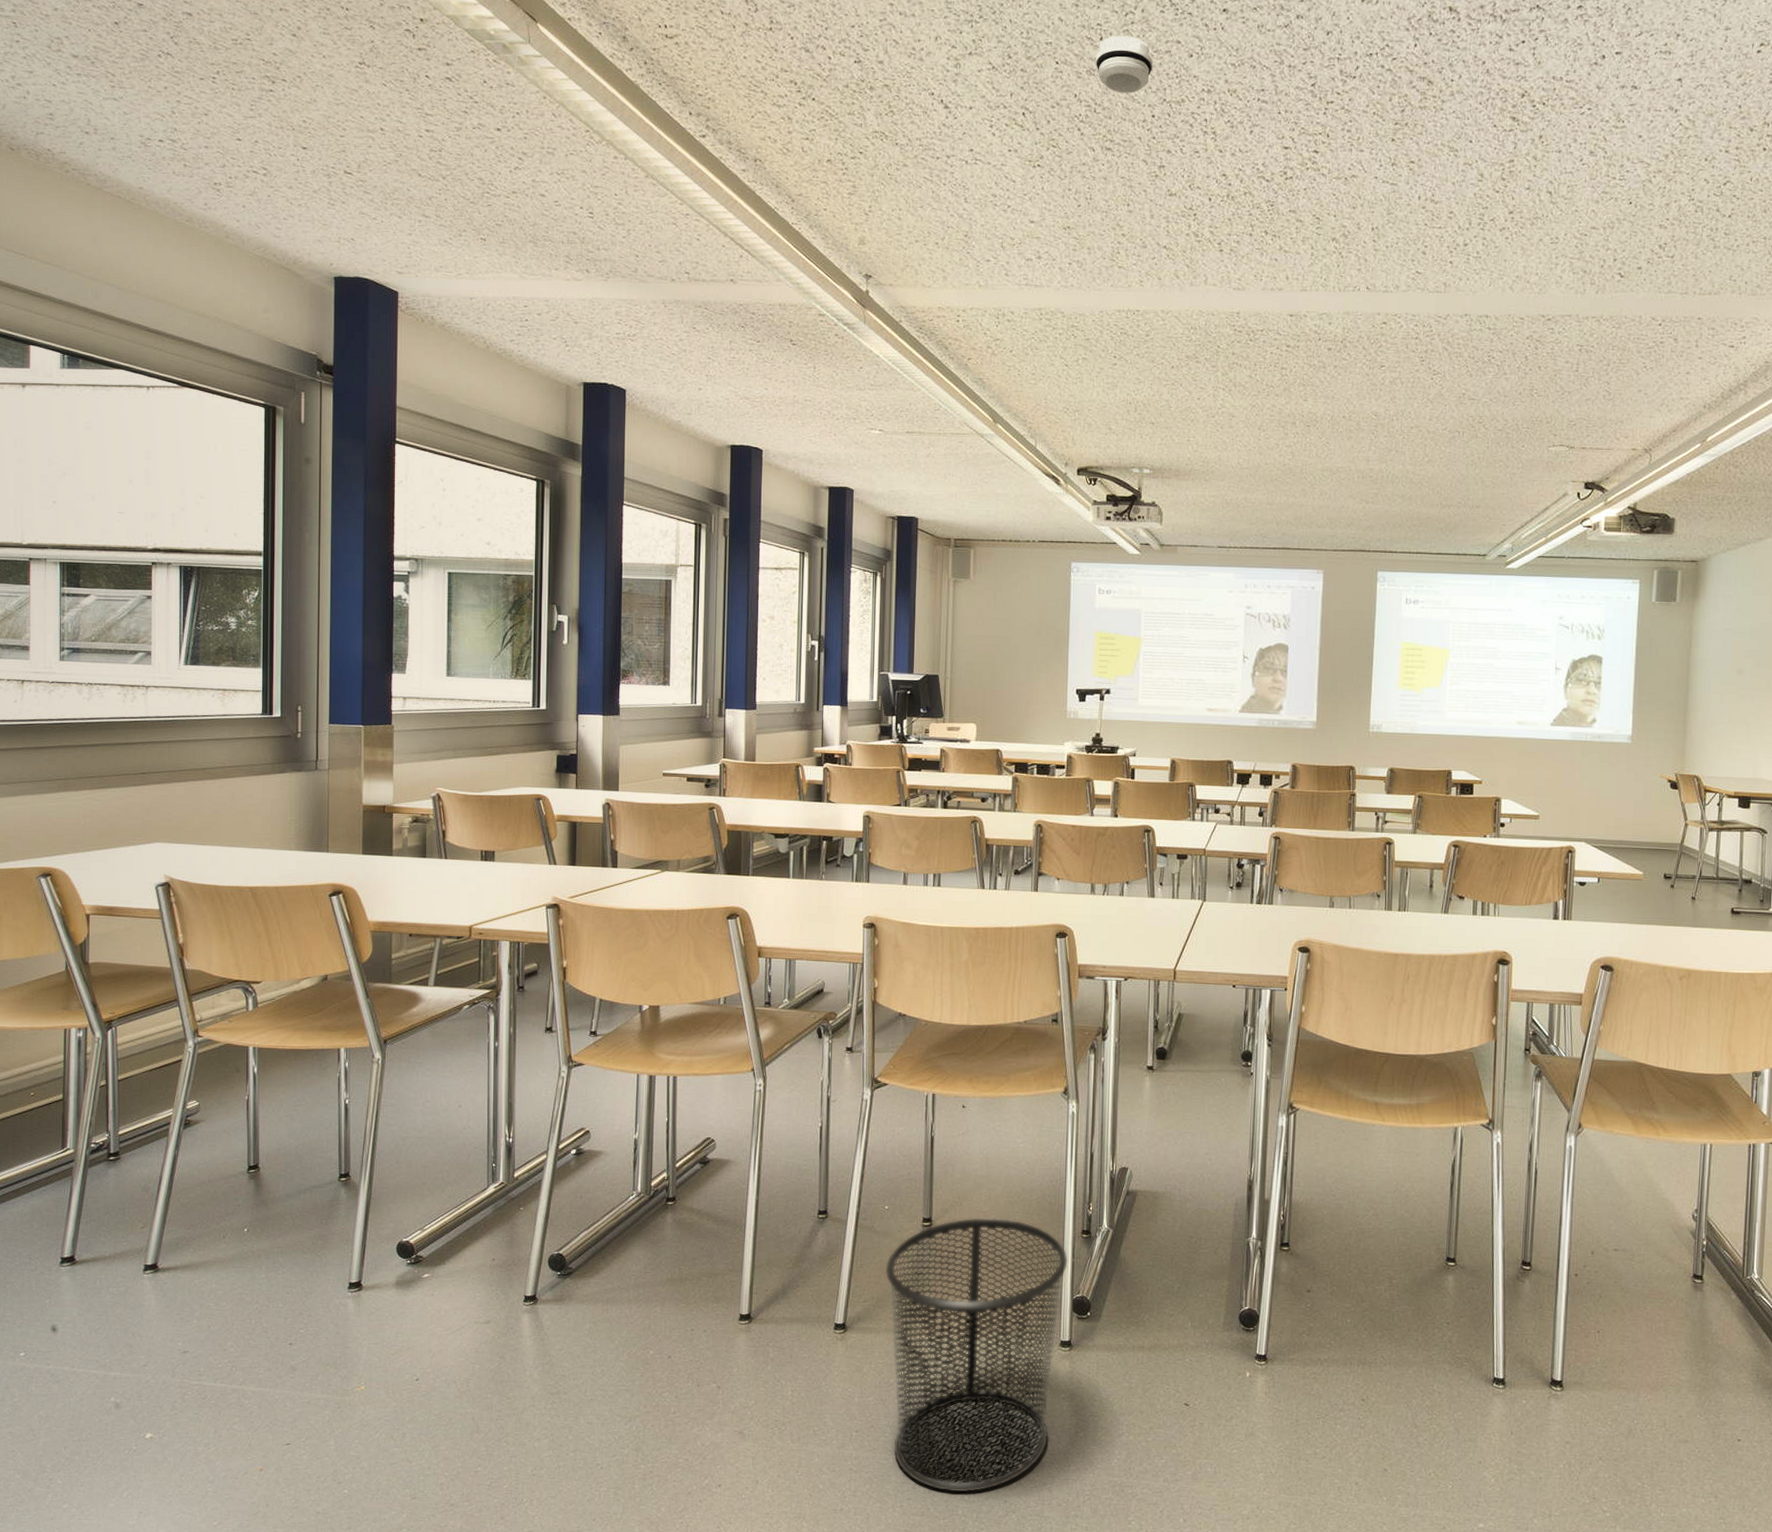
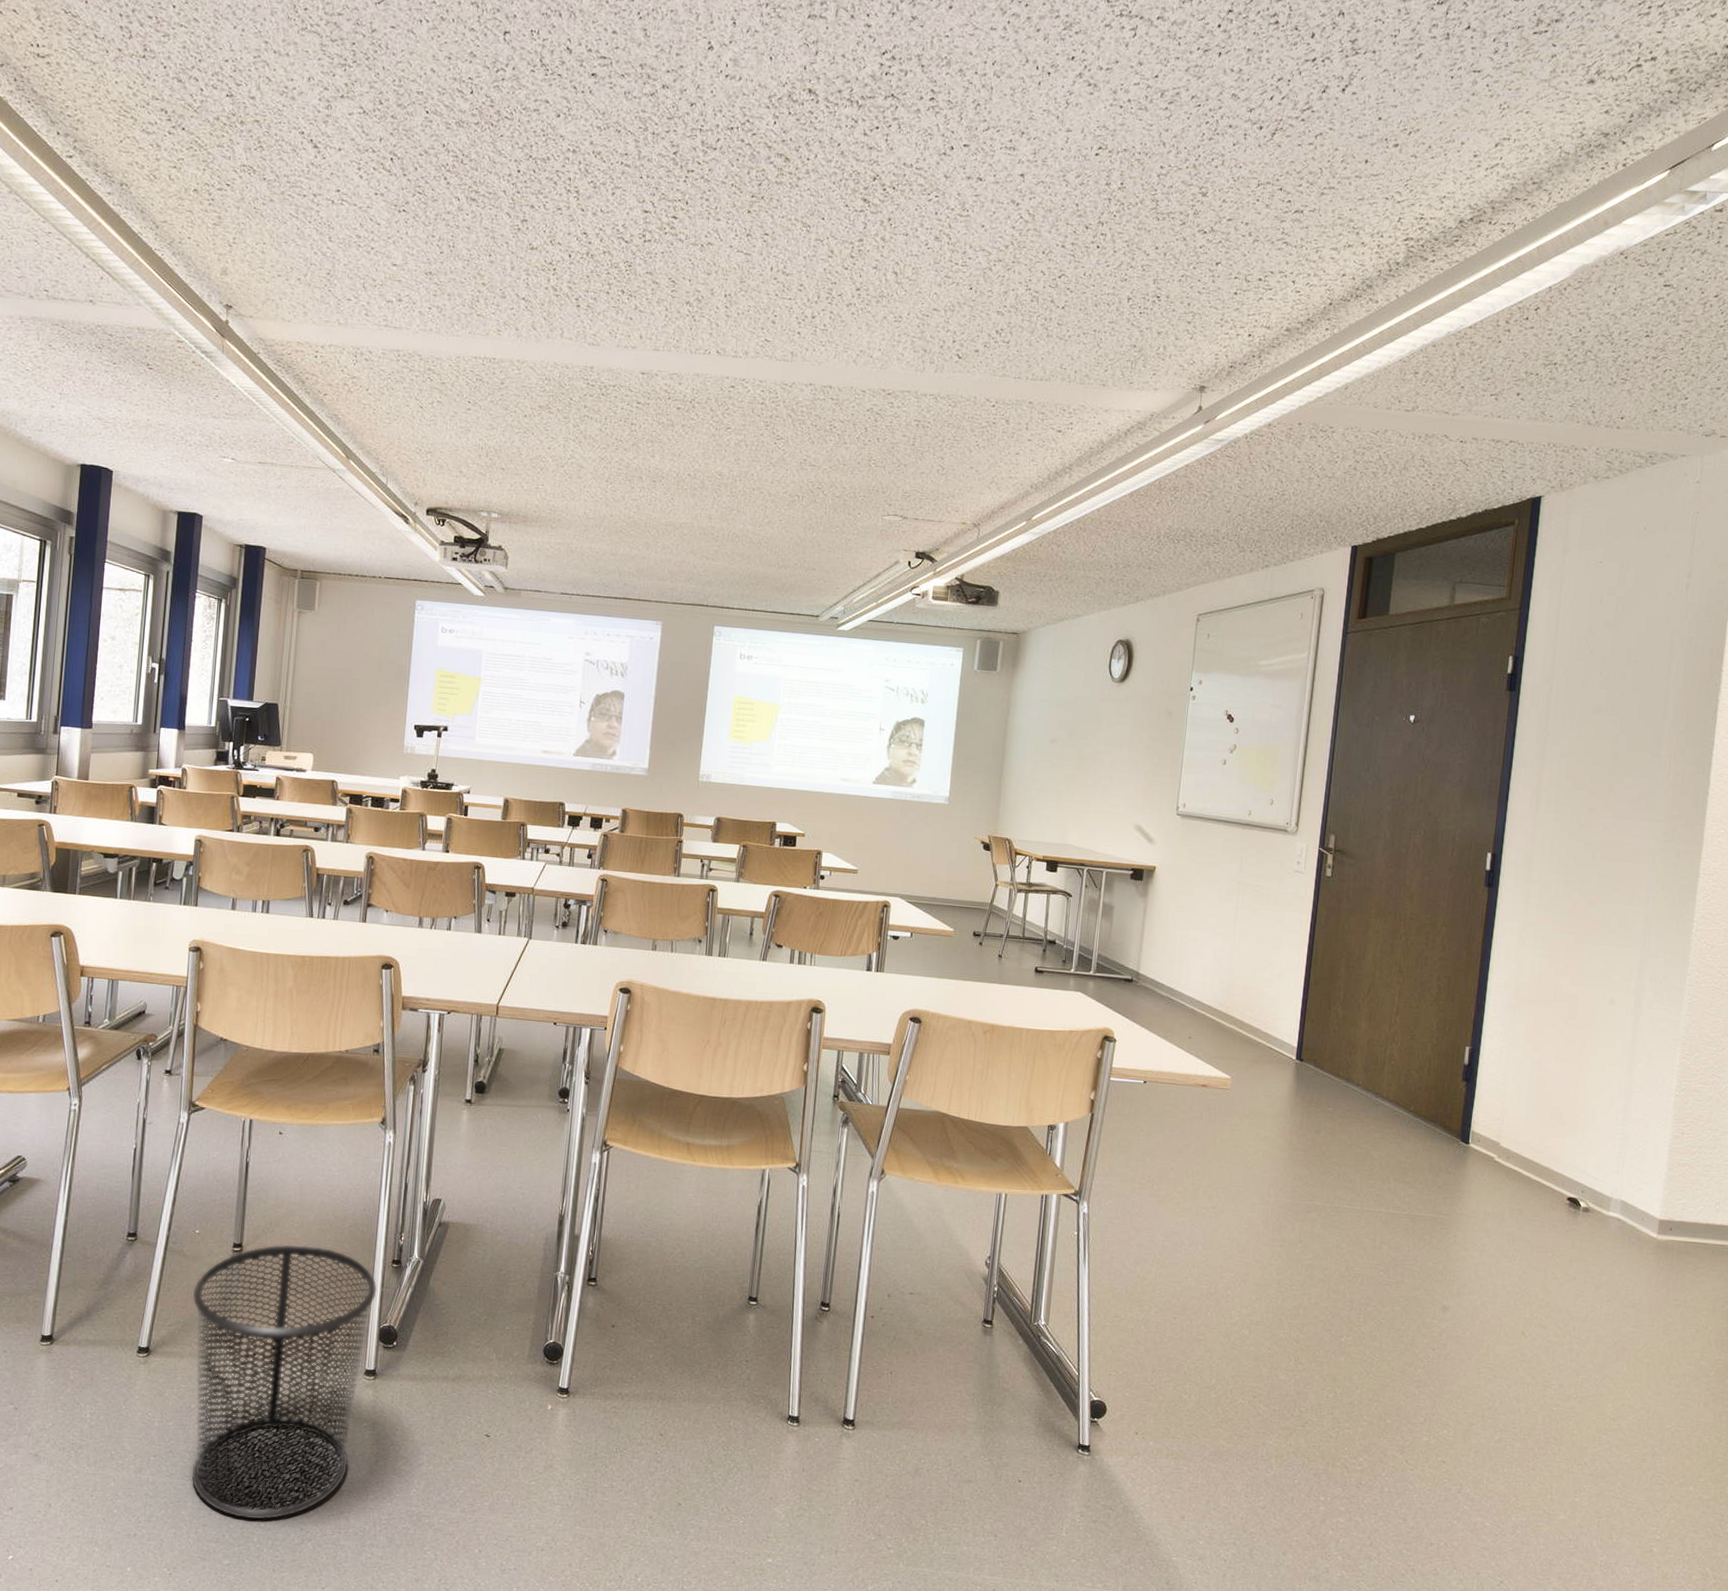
smoke detector: present [1096,36,1154,94] -> none [465,90,522,148]

